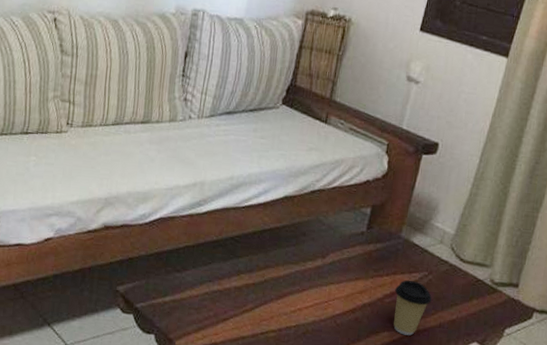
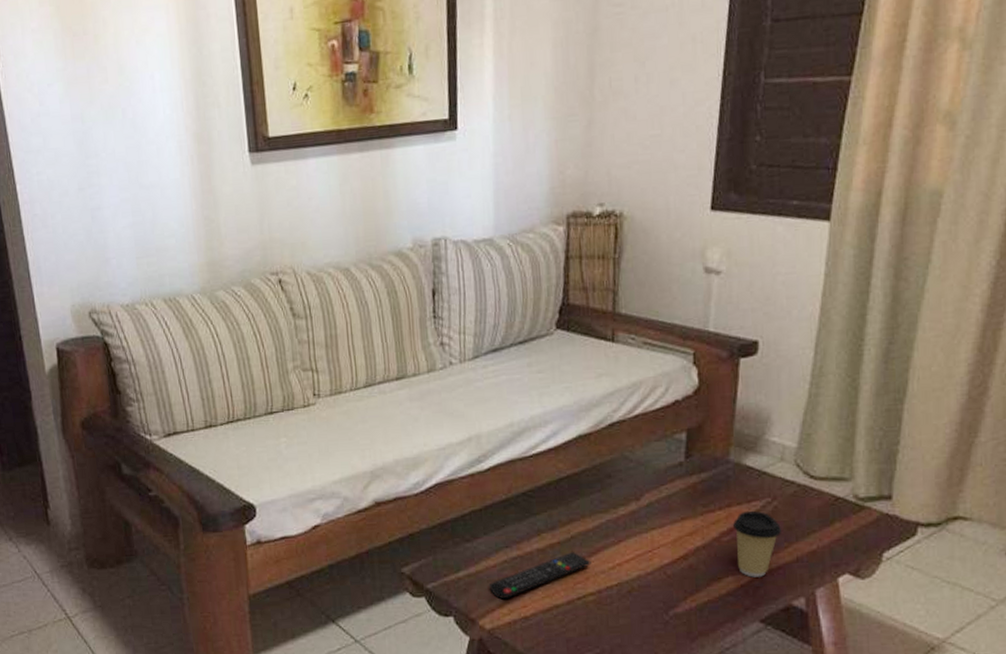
remote control: none [189,293,278,326] -> present [488,552,592,600]

